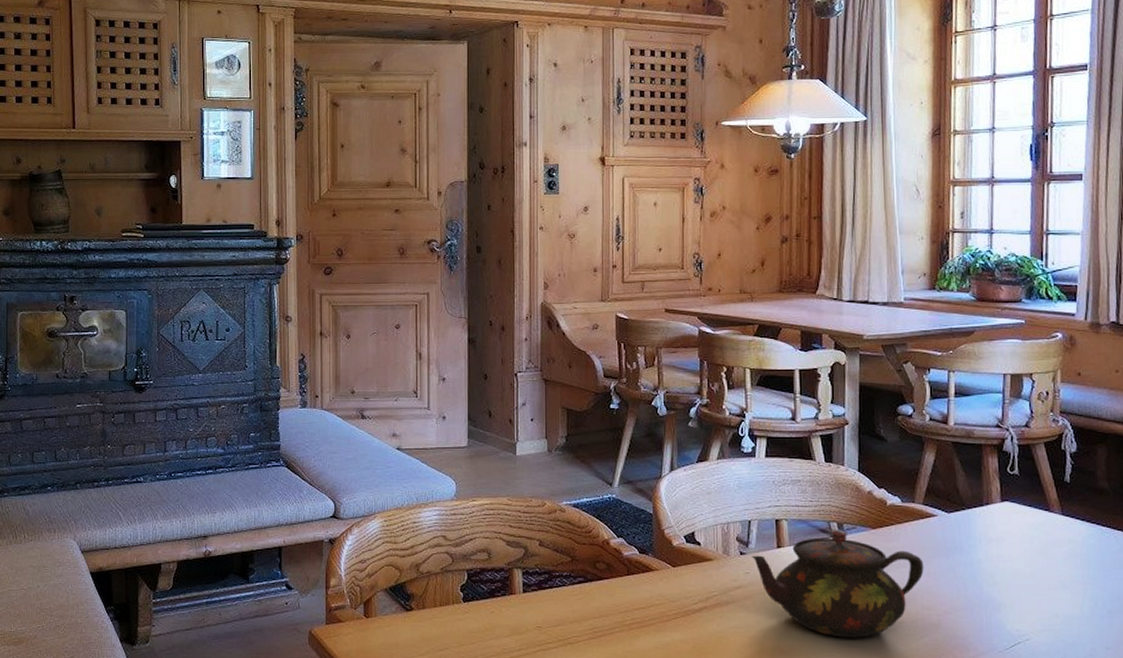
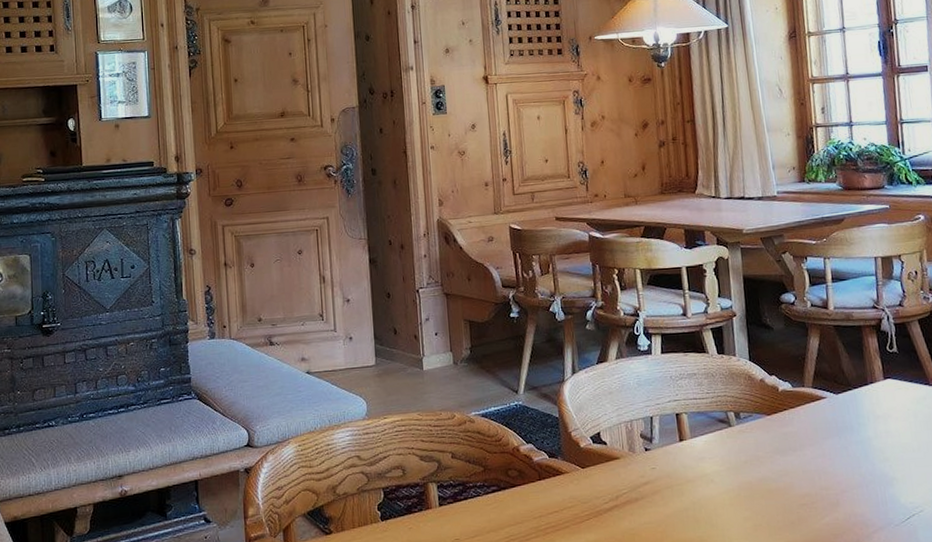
teapot: present [751,530,924,638] -> none [656,419,819,525]

